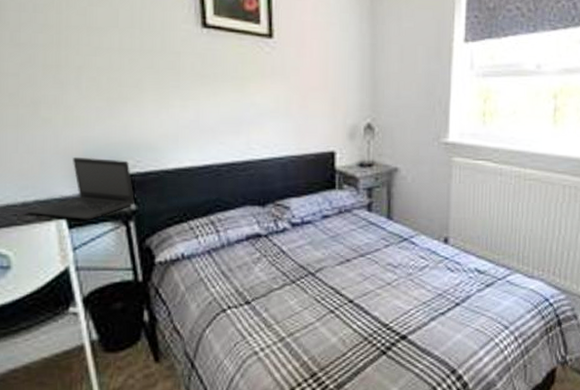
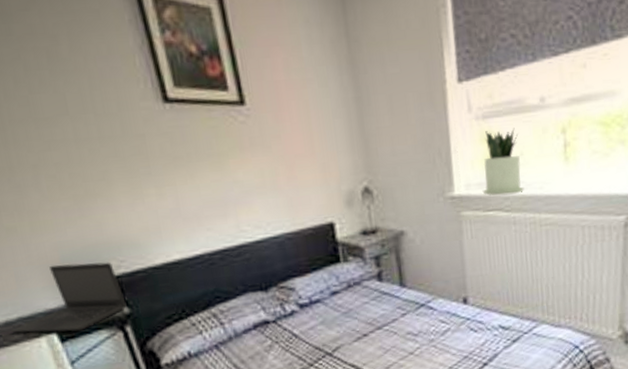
planter: none [474,88,513,148] -> present [482,128,524,196]

